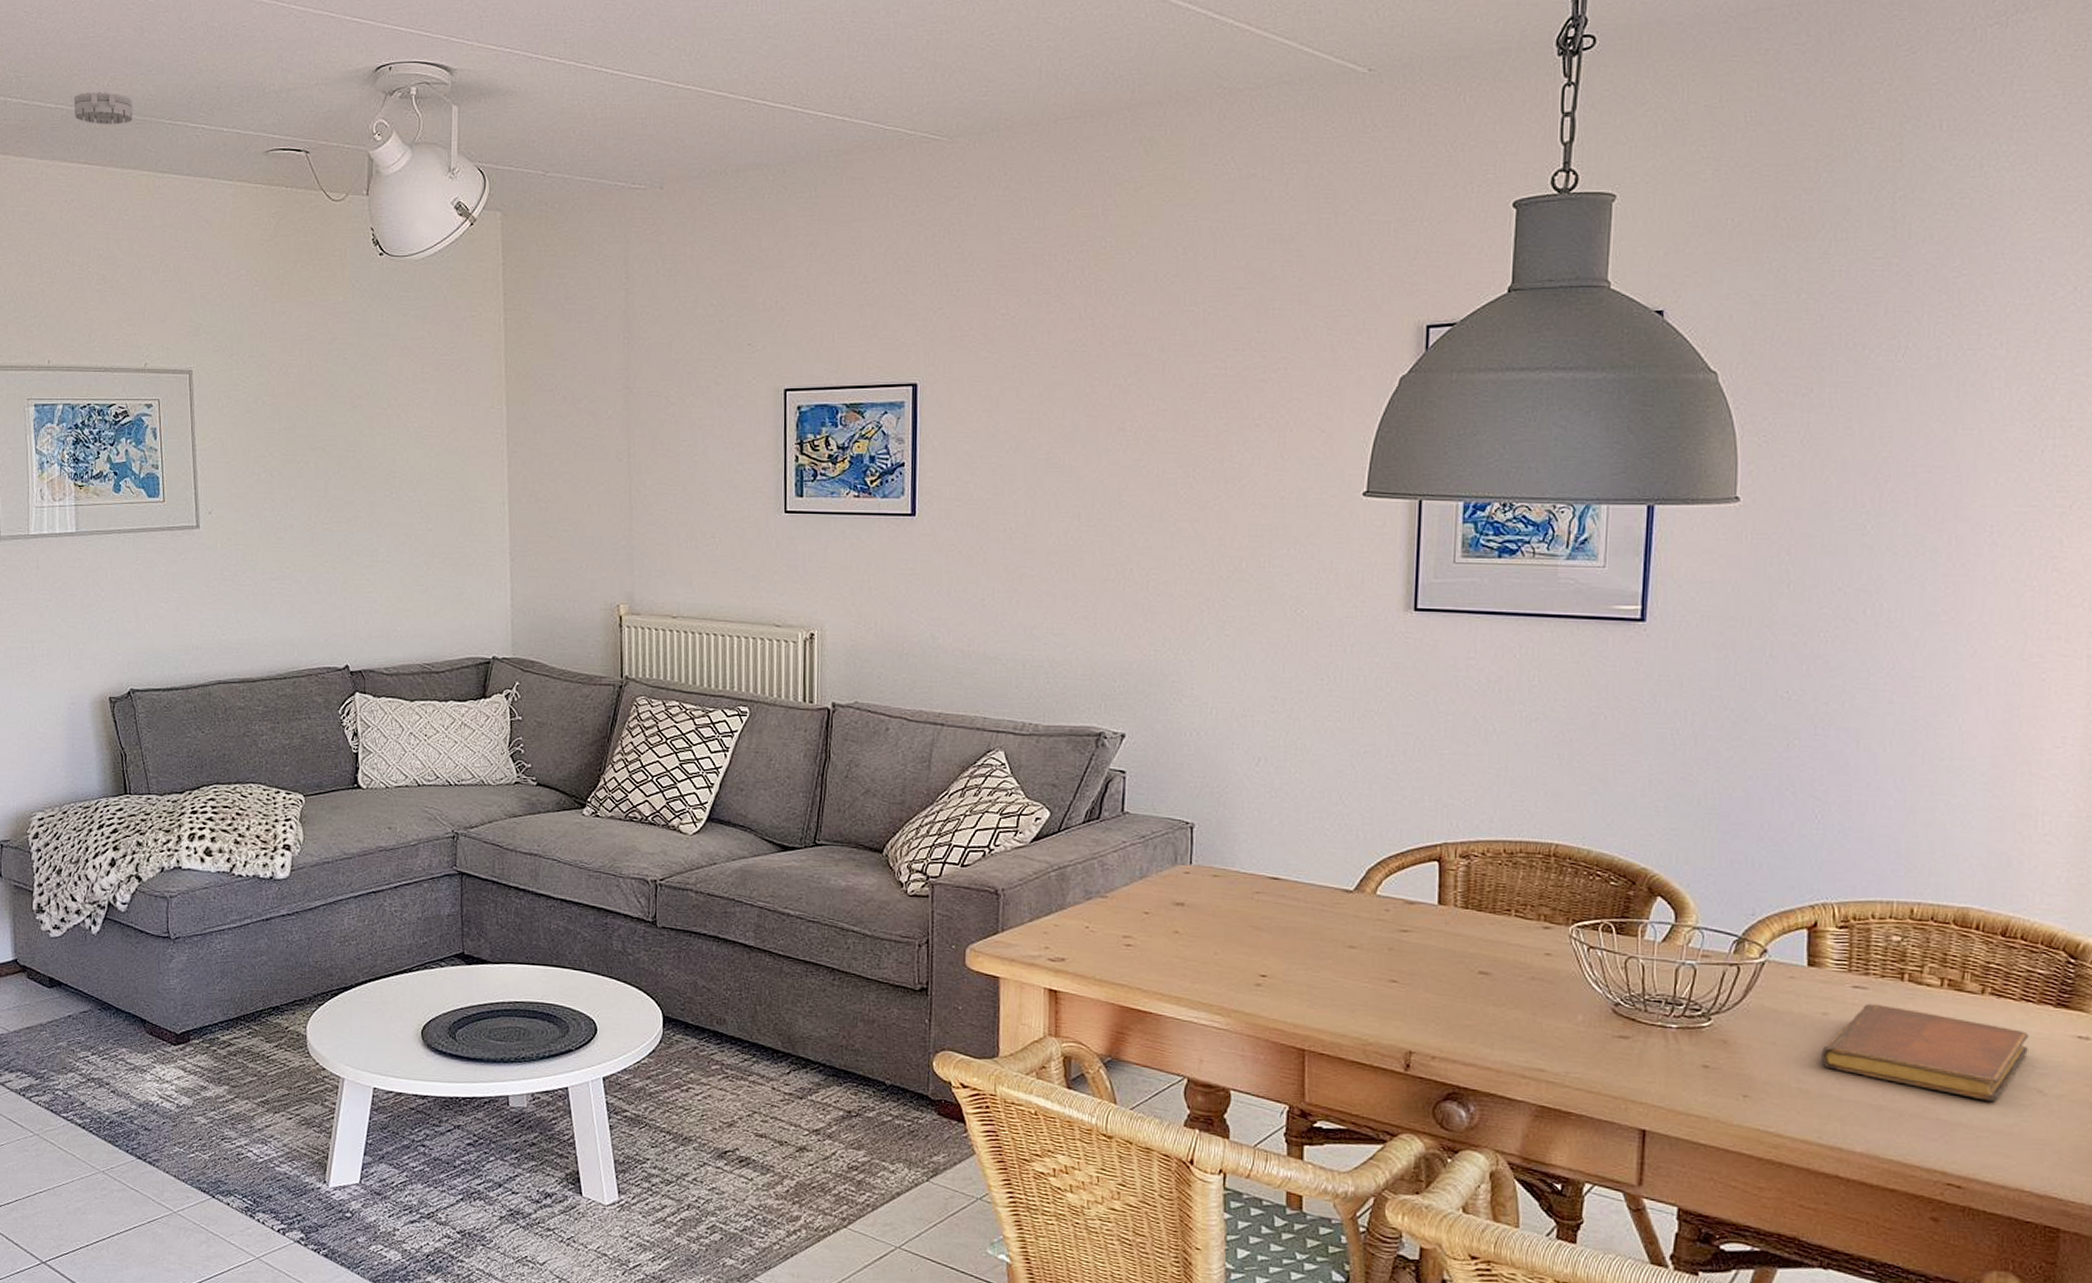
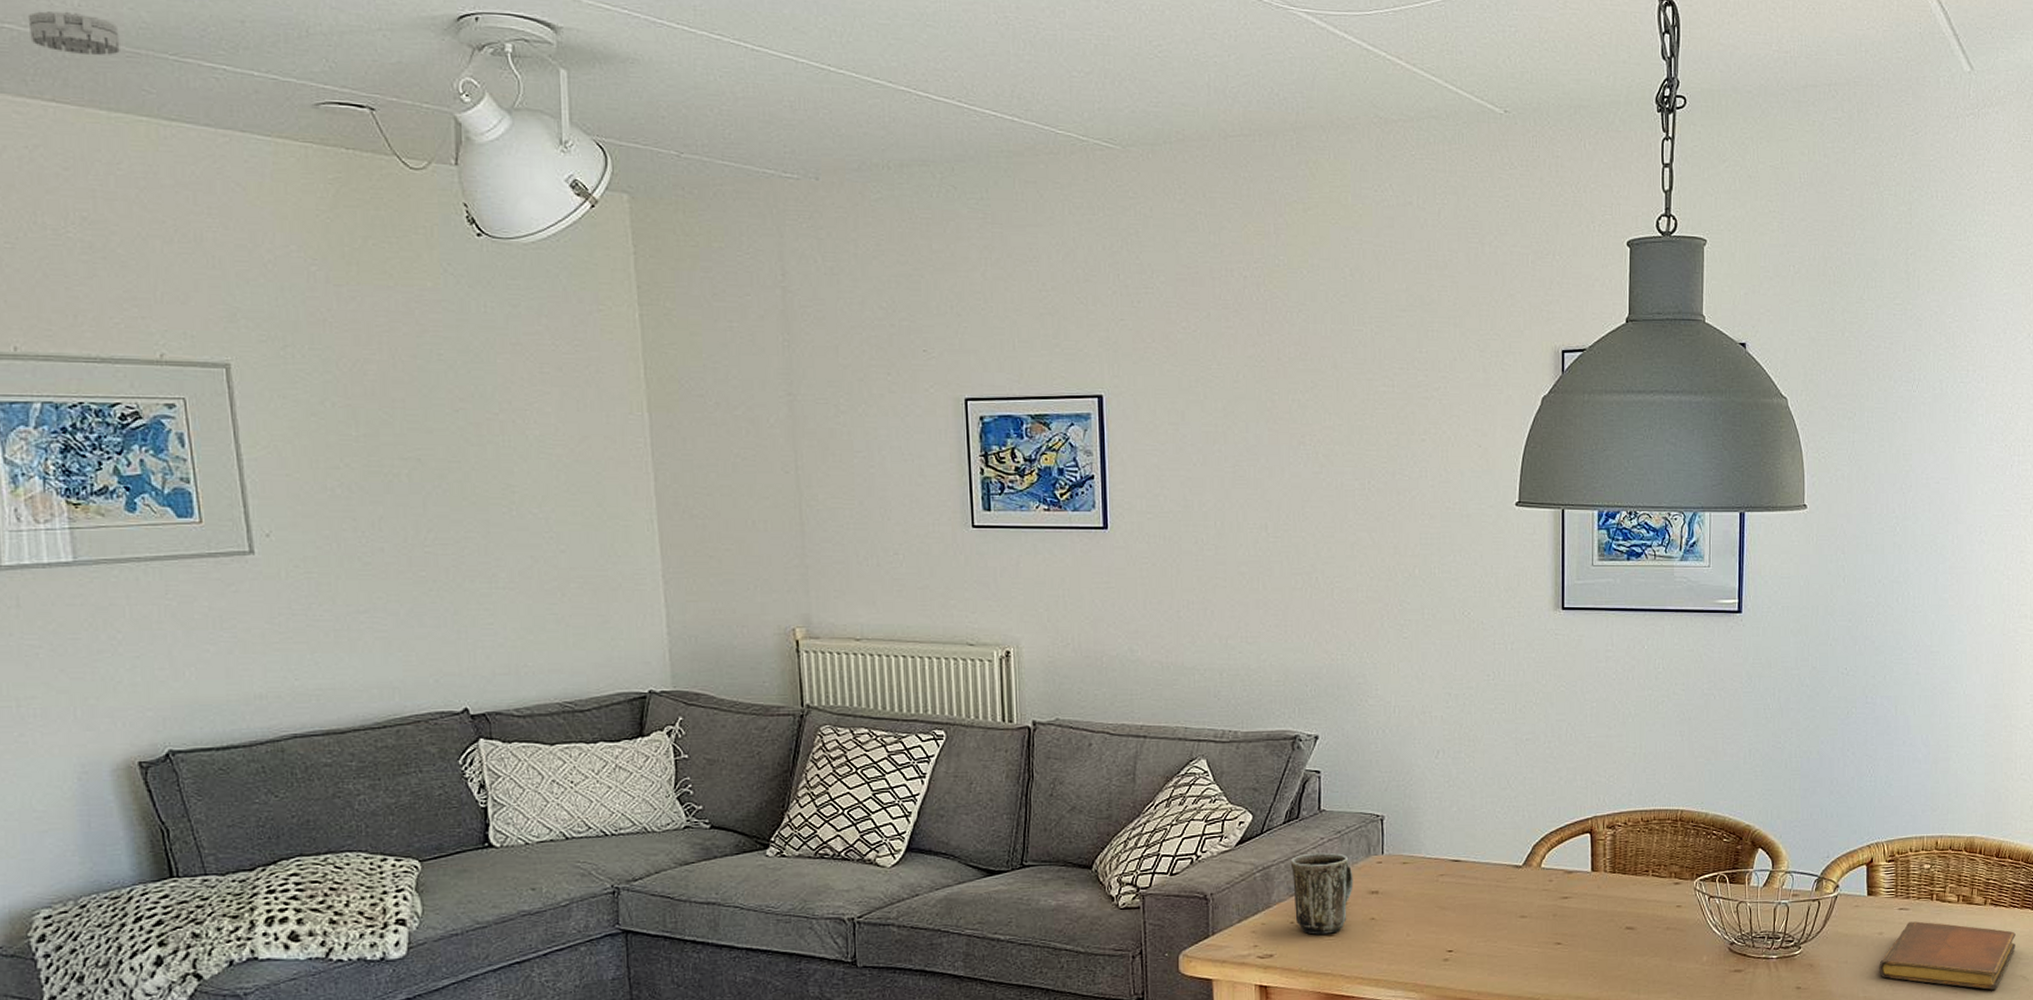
mug: none [1088,856,1157,943] -> present [1290,852,1353,934]

